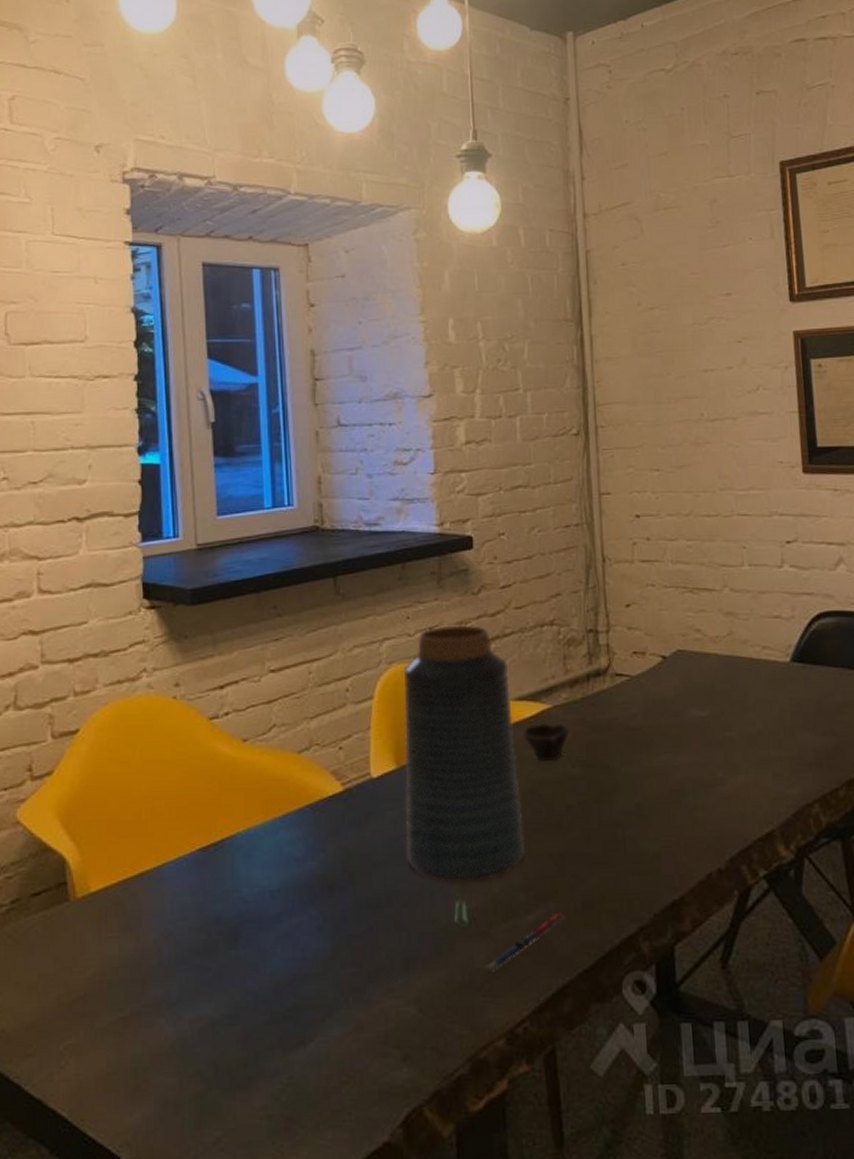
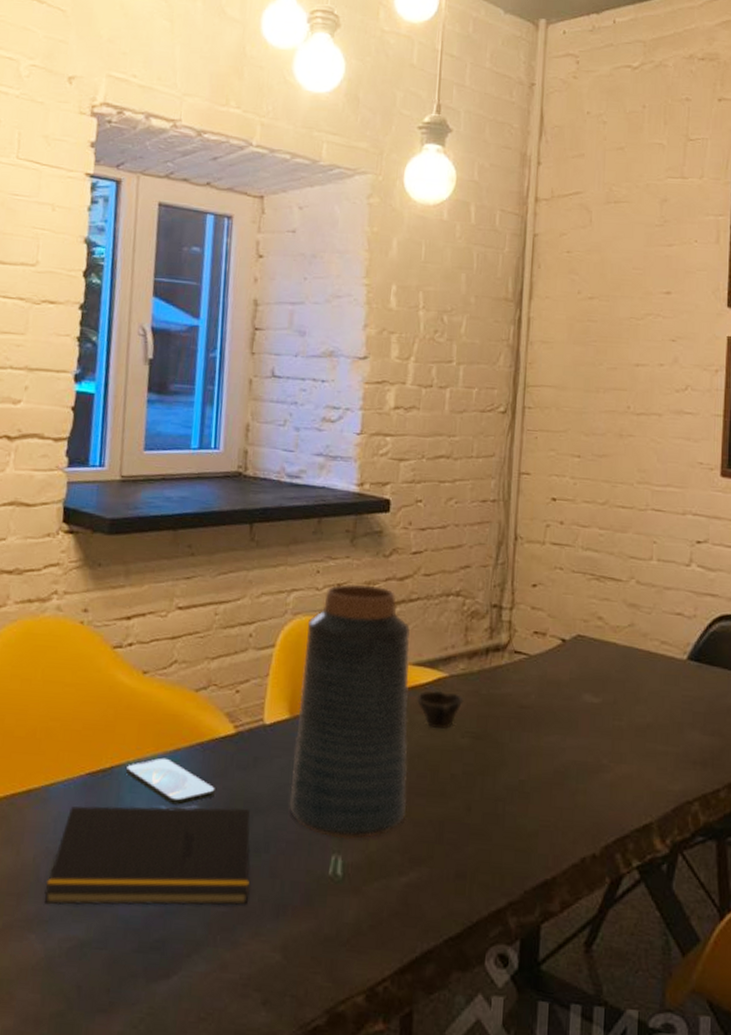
notepad: none [169,865,377,987] -> present [44,805,250,906]
smartphone: none [236,824,330,870] -> present [125,757,215,805]
pen: present [486,912,566,972] -> none [354,878,438,928]

